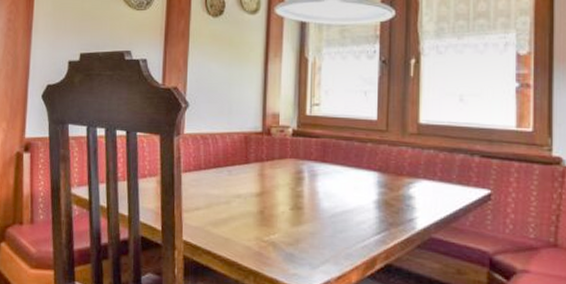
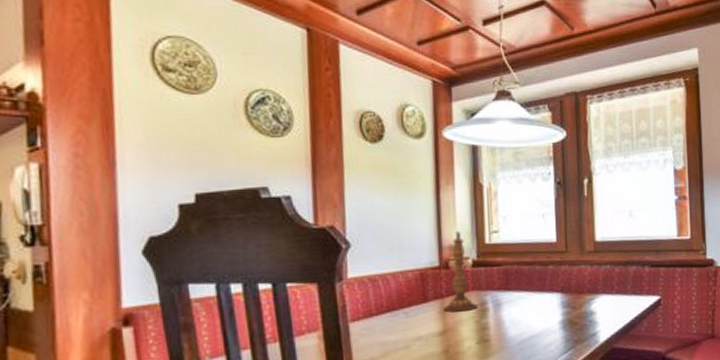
candlestick: none [263,100,294,177] -> present [443,230,478,312]

